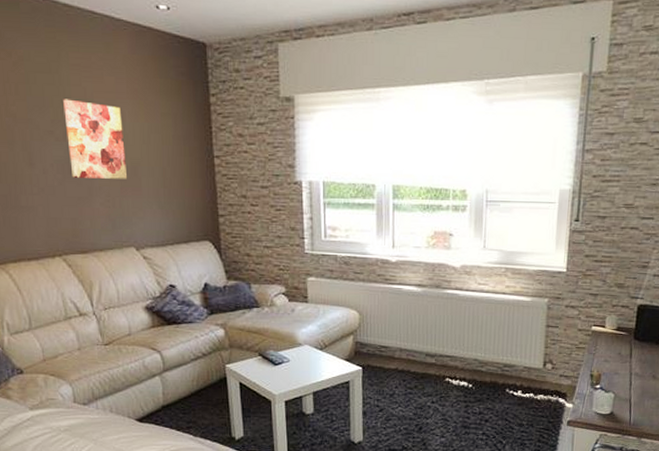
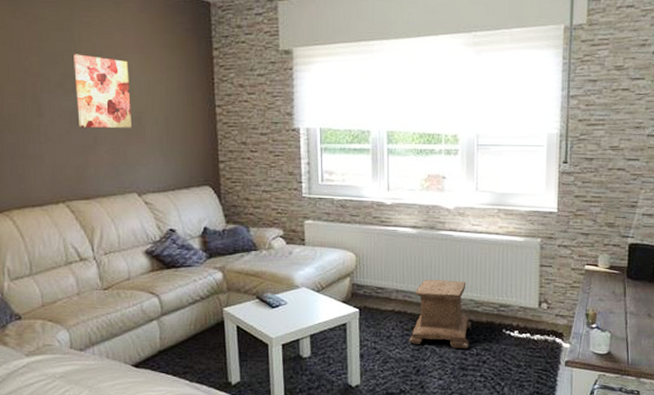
stool: none [412,339,475,407] -> present [409,280,471,348]

